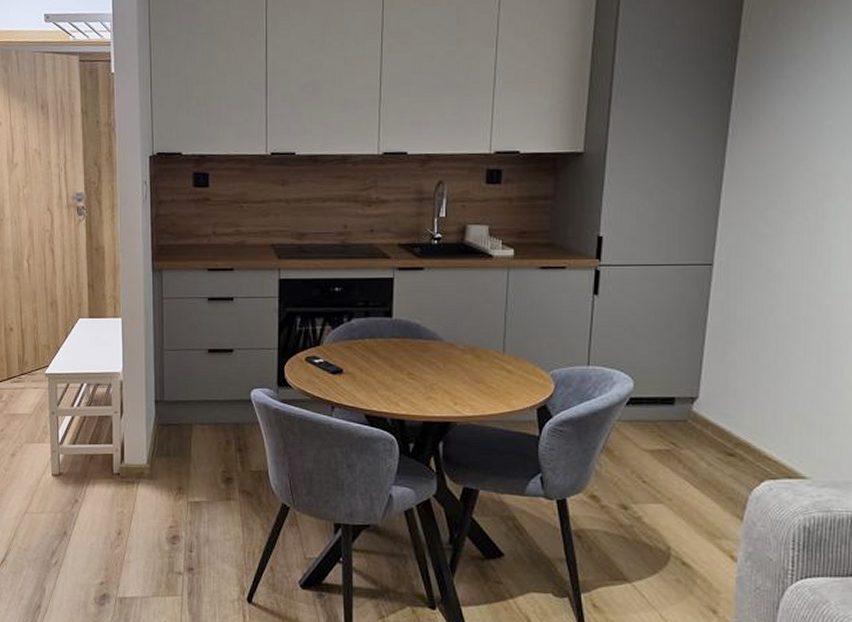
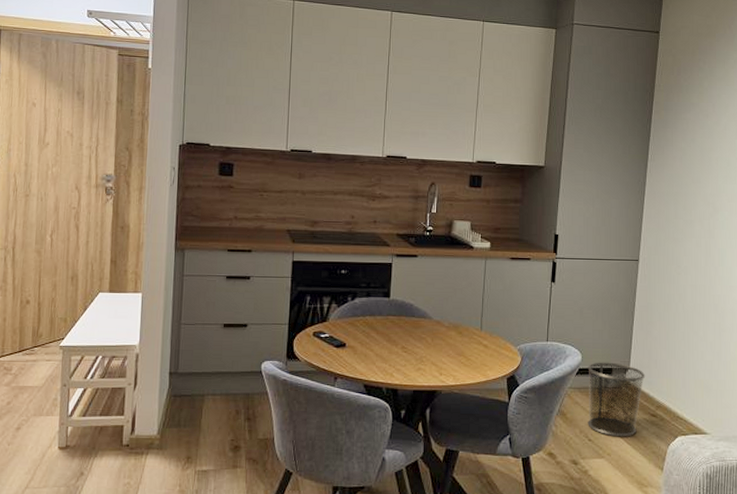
waste bin: none [641,390,721,480] -> present [588,362,646,437]

